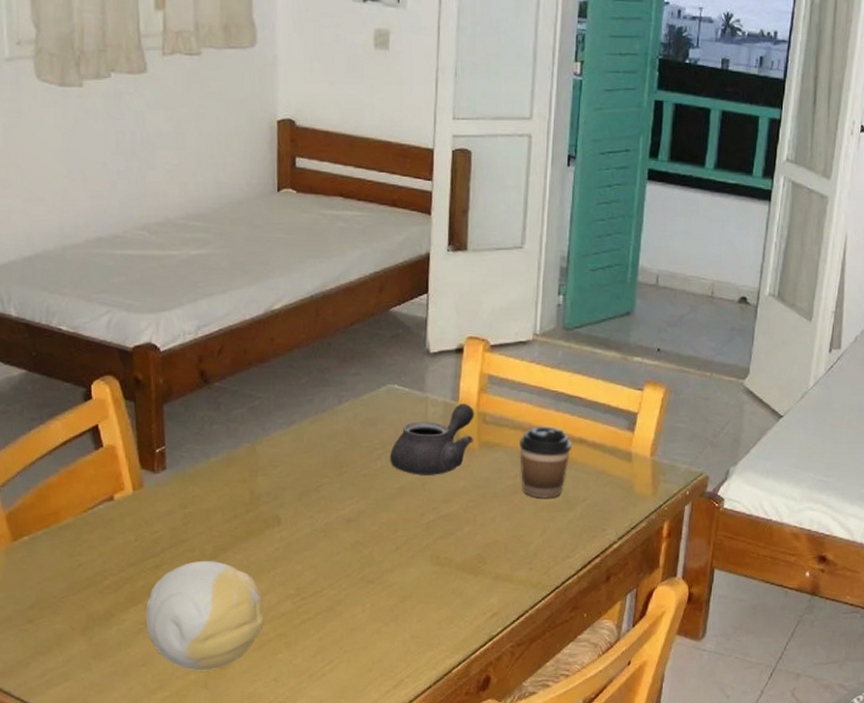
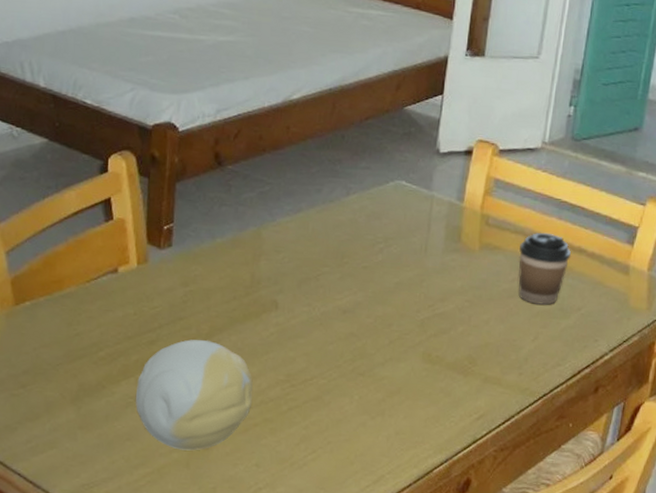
teapot: present [390,403,474,475] -> none [391,204,478,273]

